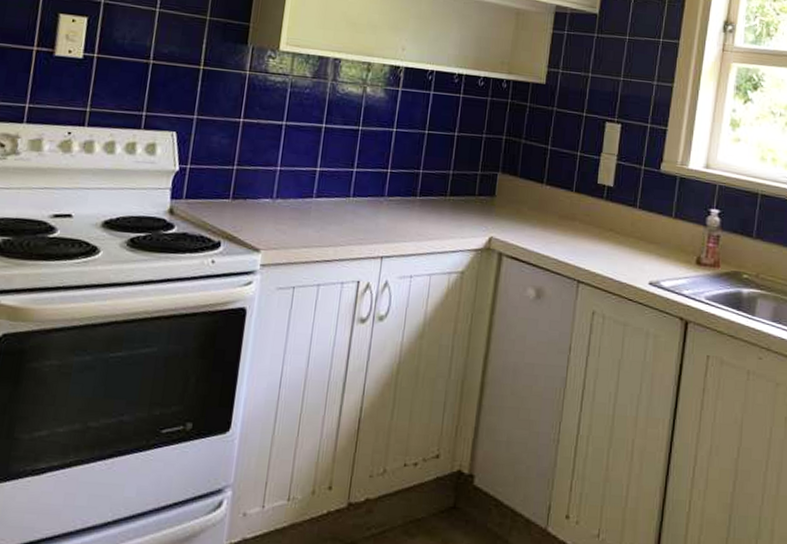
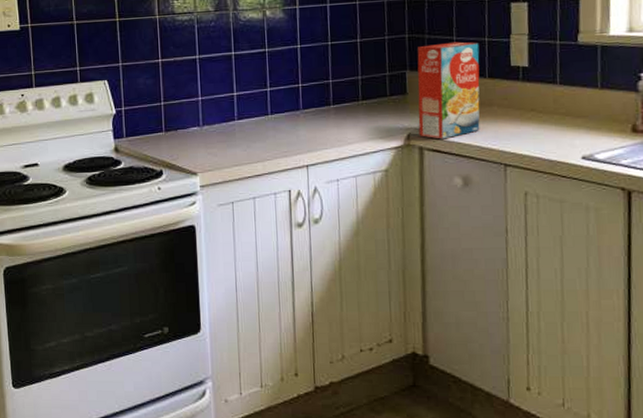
cereal box: none [500,150,571,248] -> present [417,41,480,139]

